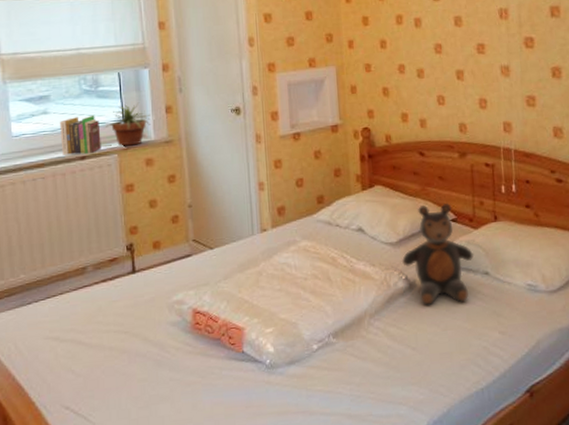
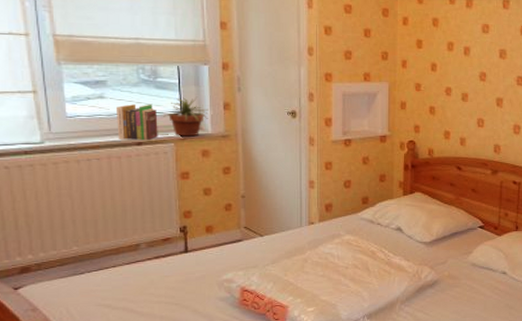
teddy bear: present [401,202,475,305] -> none [432,212,496,296]

